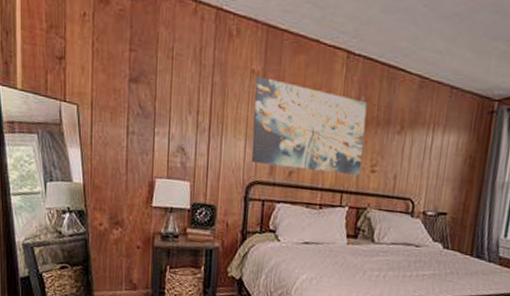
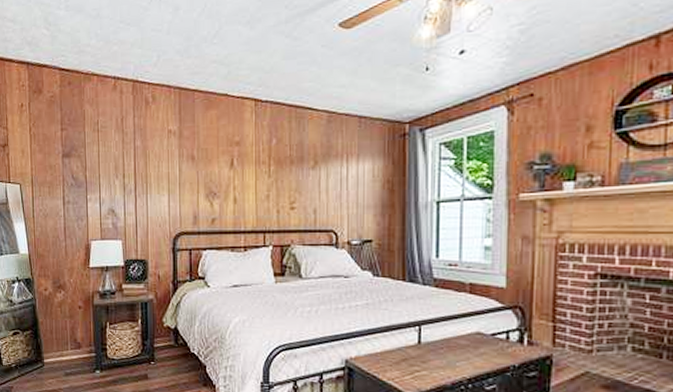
wall art: present [251,76,368,175] -> none [173,135,281,215]

